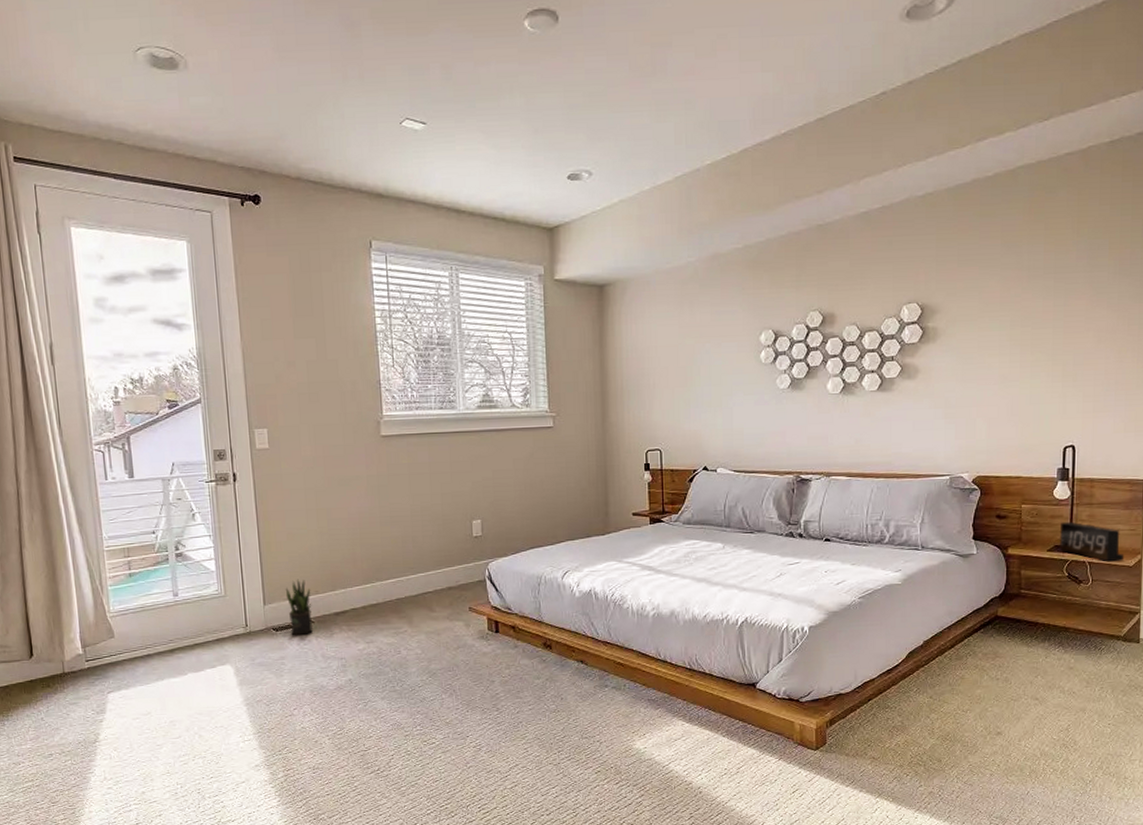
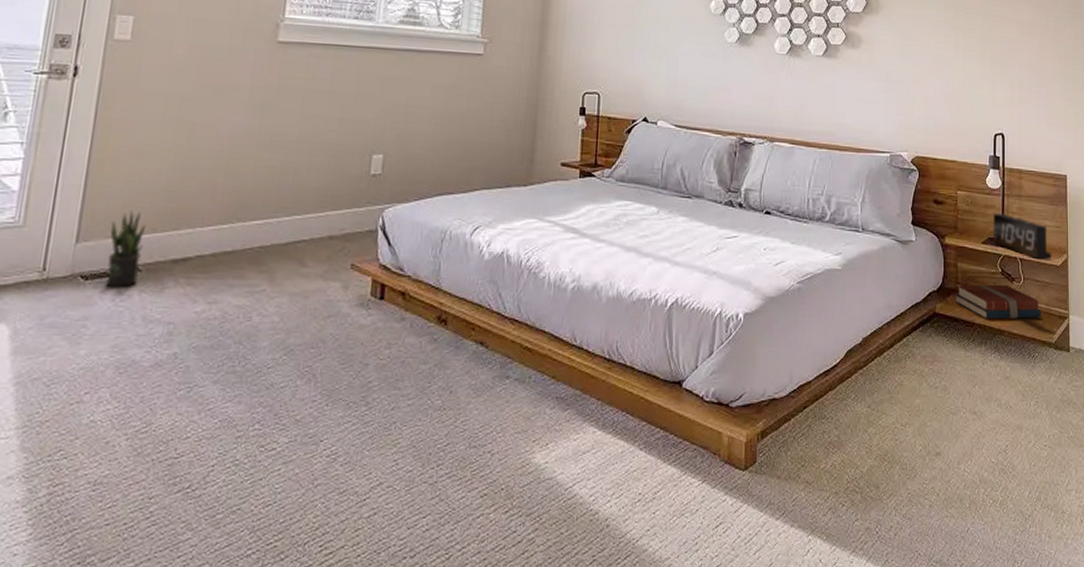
books: none [1017,587,1110,619] -> present [954,284,1041,320]

